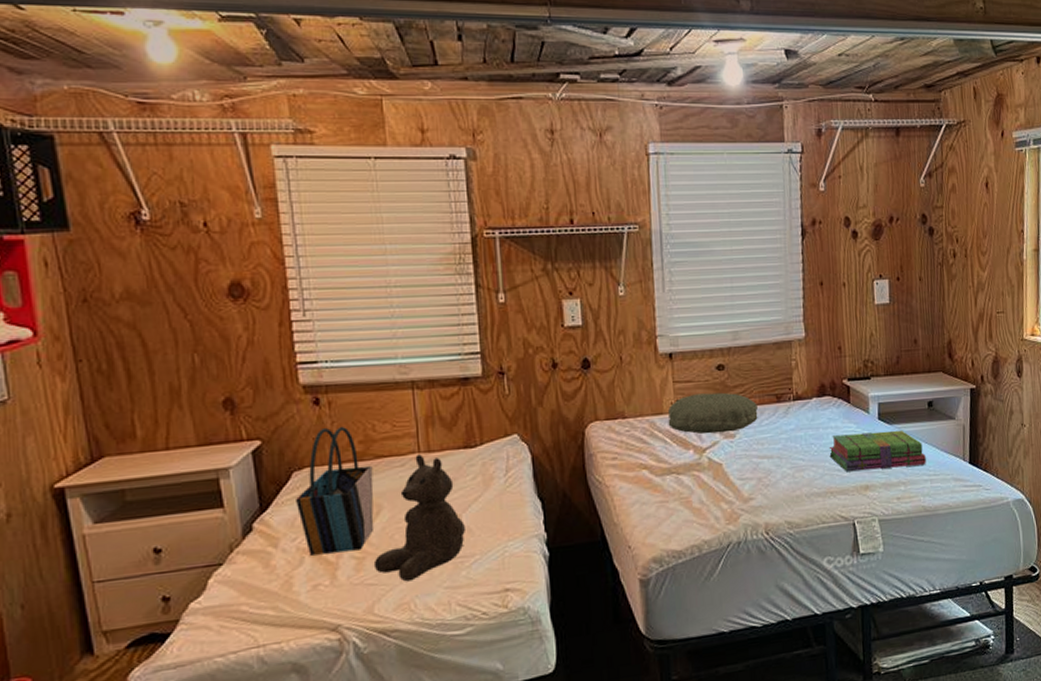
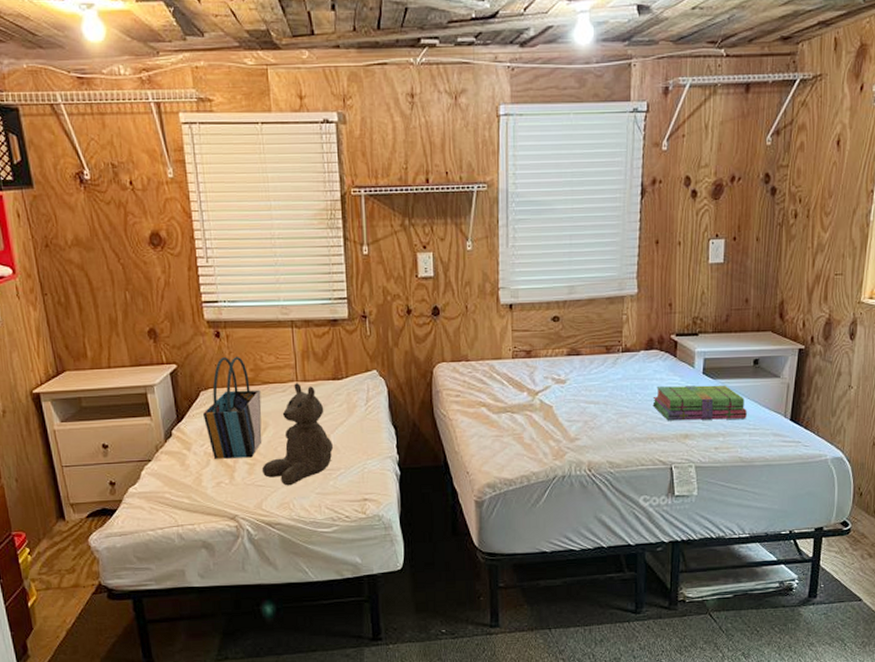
pillow: present [667,392,758,434] -> none [505,342,588,379]

